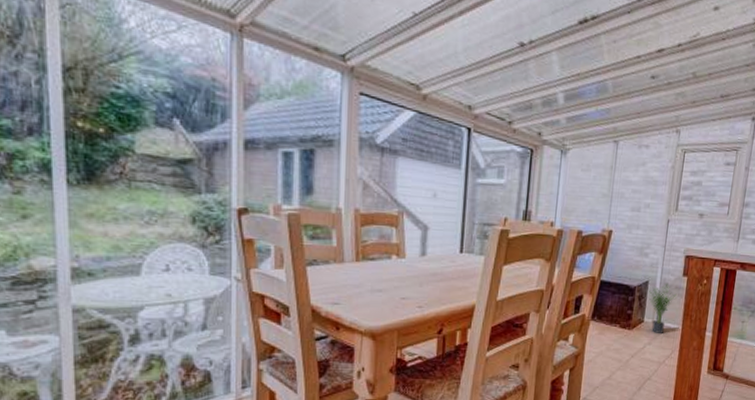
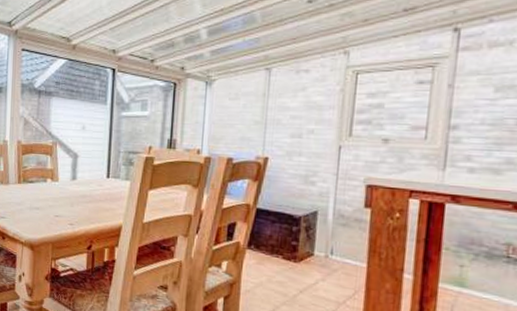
potted plant: present [649,284,677,333] -> none [319,215,357,270]

